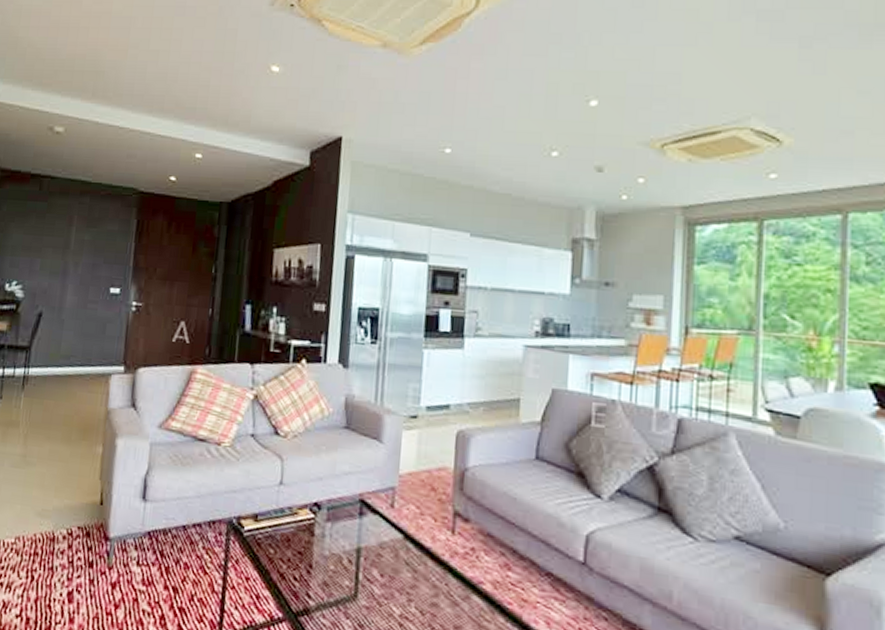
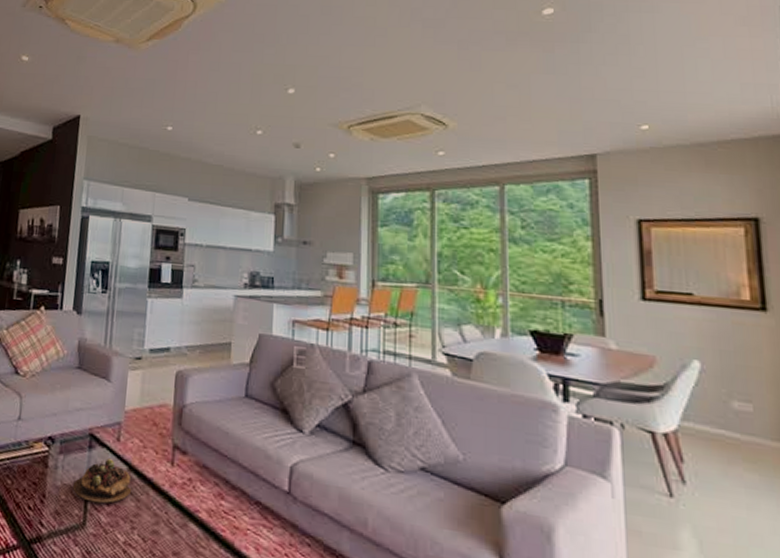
succulent plant: none [342,526,408,574] -> present [73,458,132,503]

